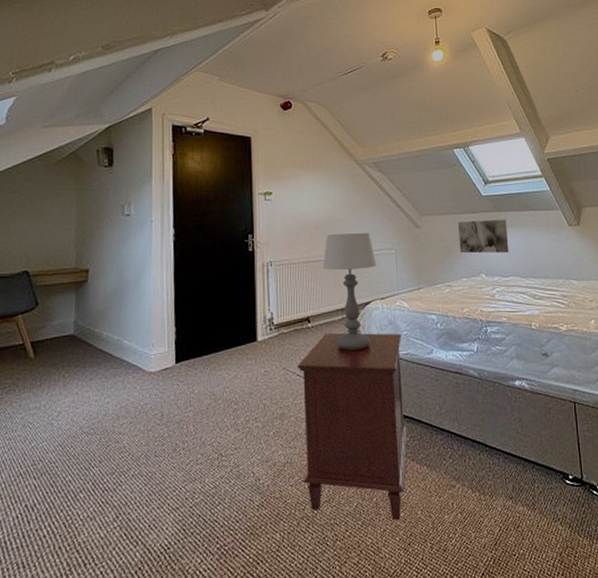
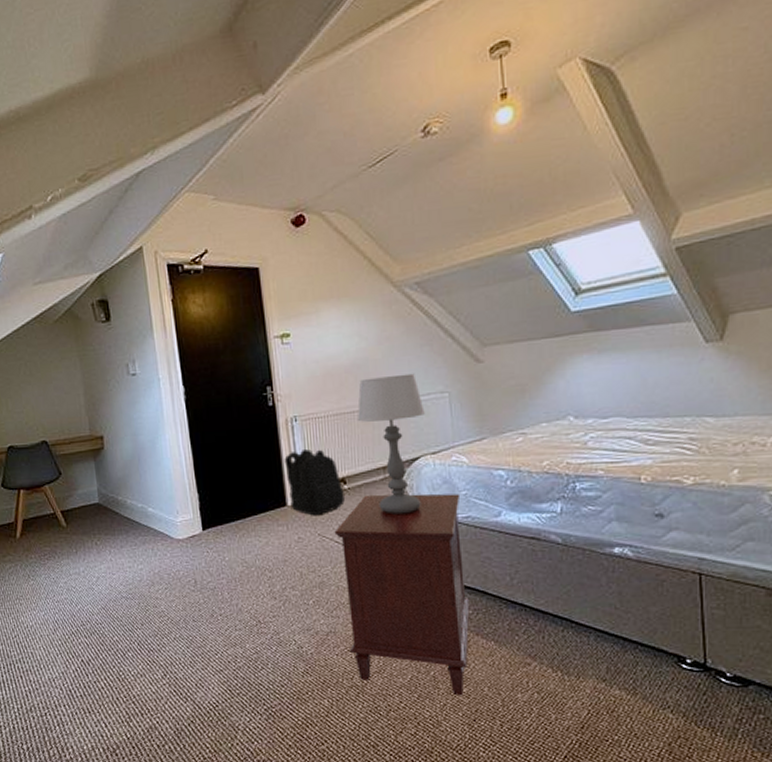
backpack: none [258,290,308,351] -> present [284,448,345,516]
wall art: present [457,219,509,254] -> none [534,341,610,391]

